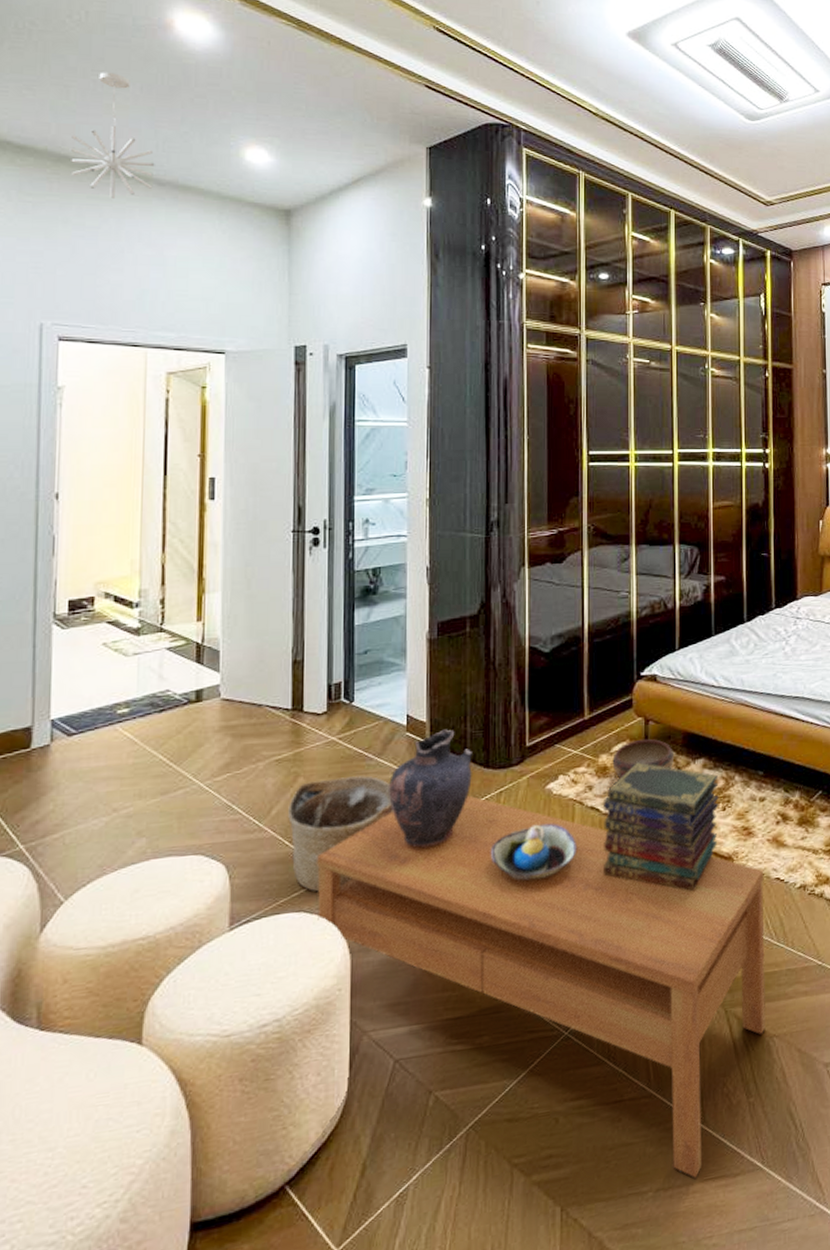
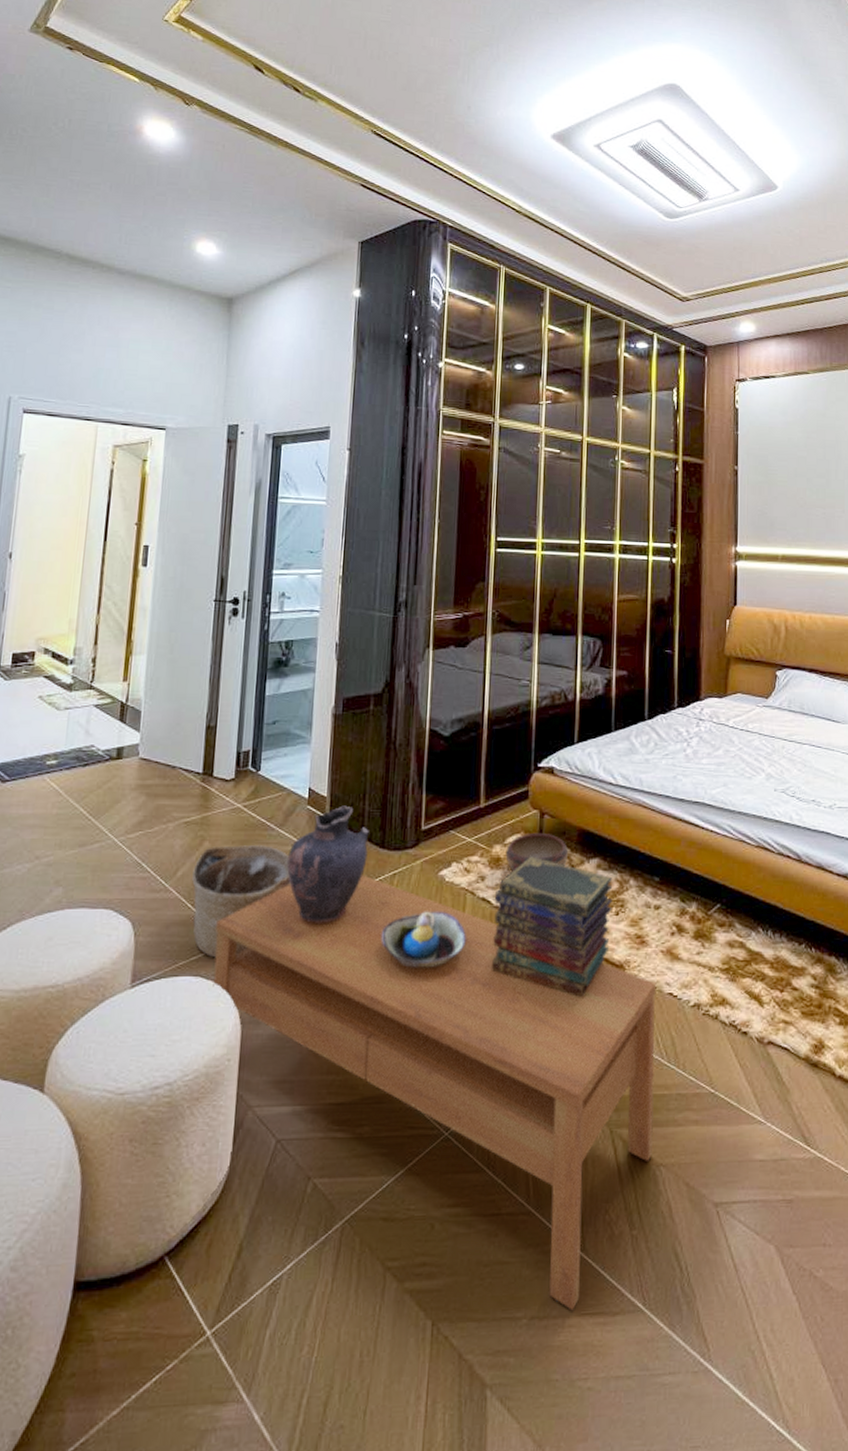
pendant light: present [70,72,155,198] -> none [45,172,118,285]

